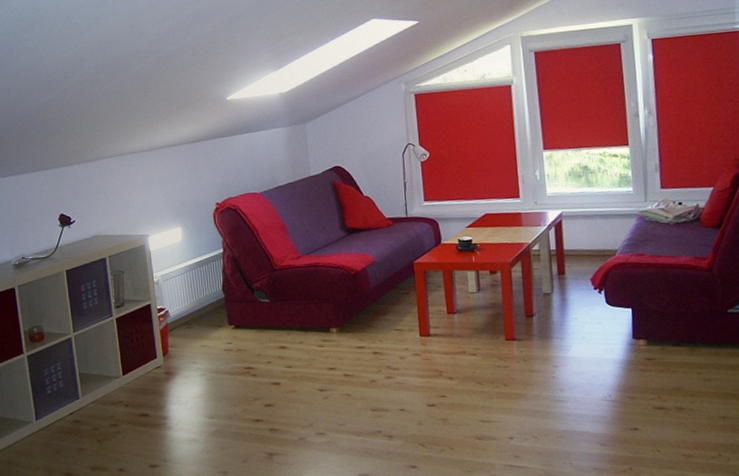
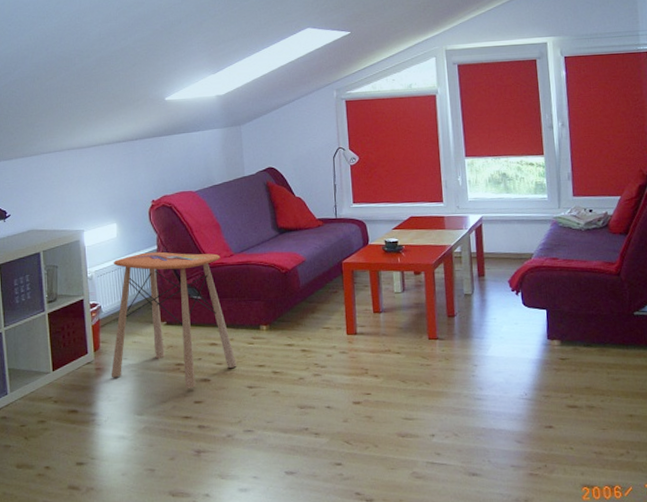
side table: none [179,255,307,393] -> present [111,251,237,389]

